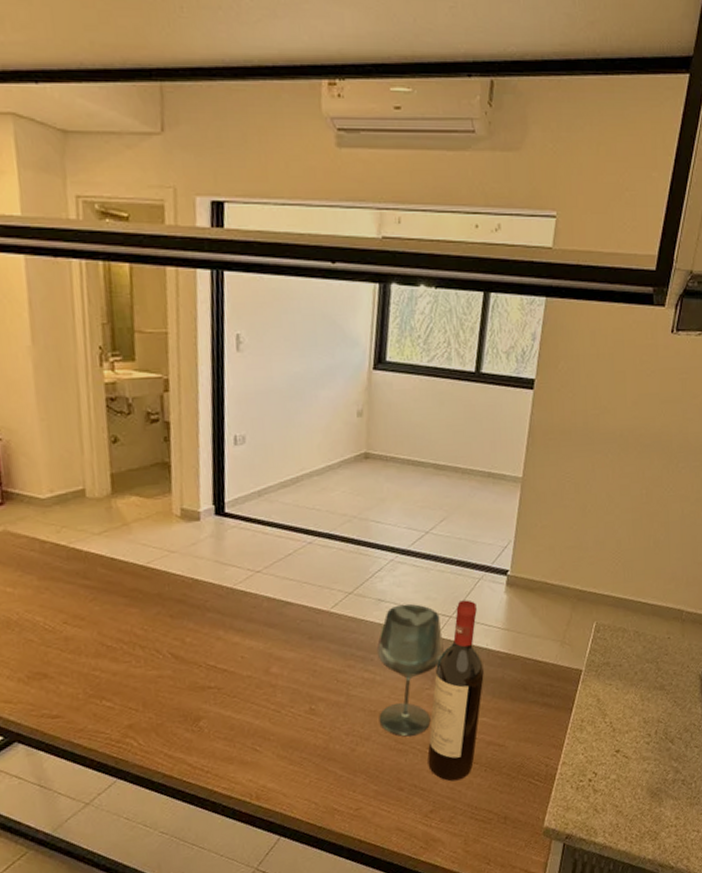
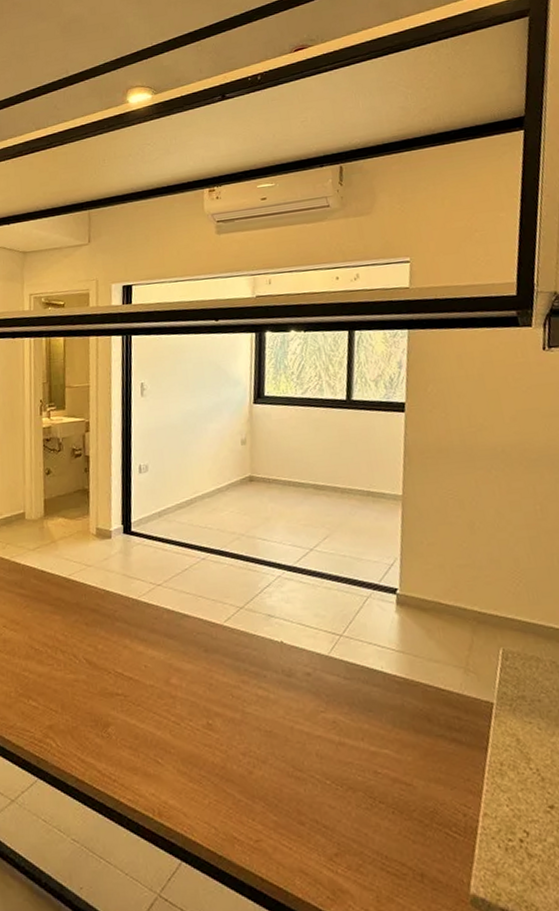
wine glass: present [376,603,444,737] -> none [268,620,337,763]
wine bottle: present [427,600,484,781] -> none [327,618,382,821]

